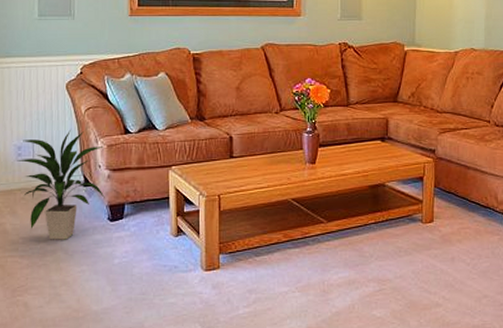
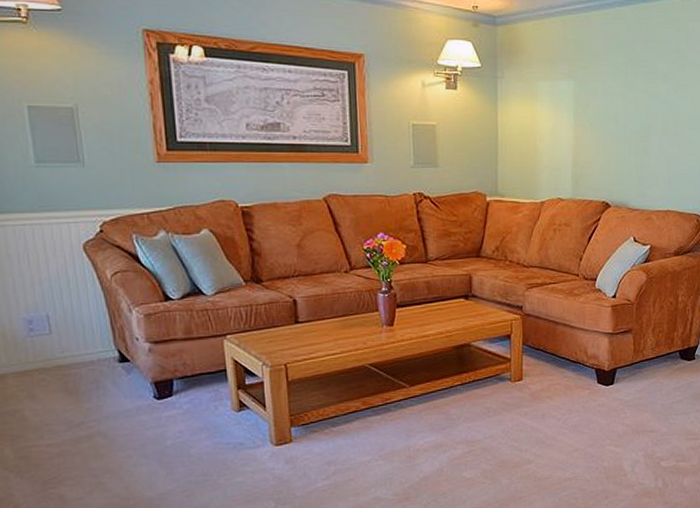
indoor plant: present [17,129,105,240] -> none [29,297,147,425]

